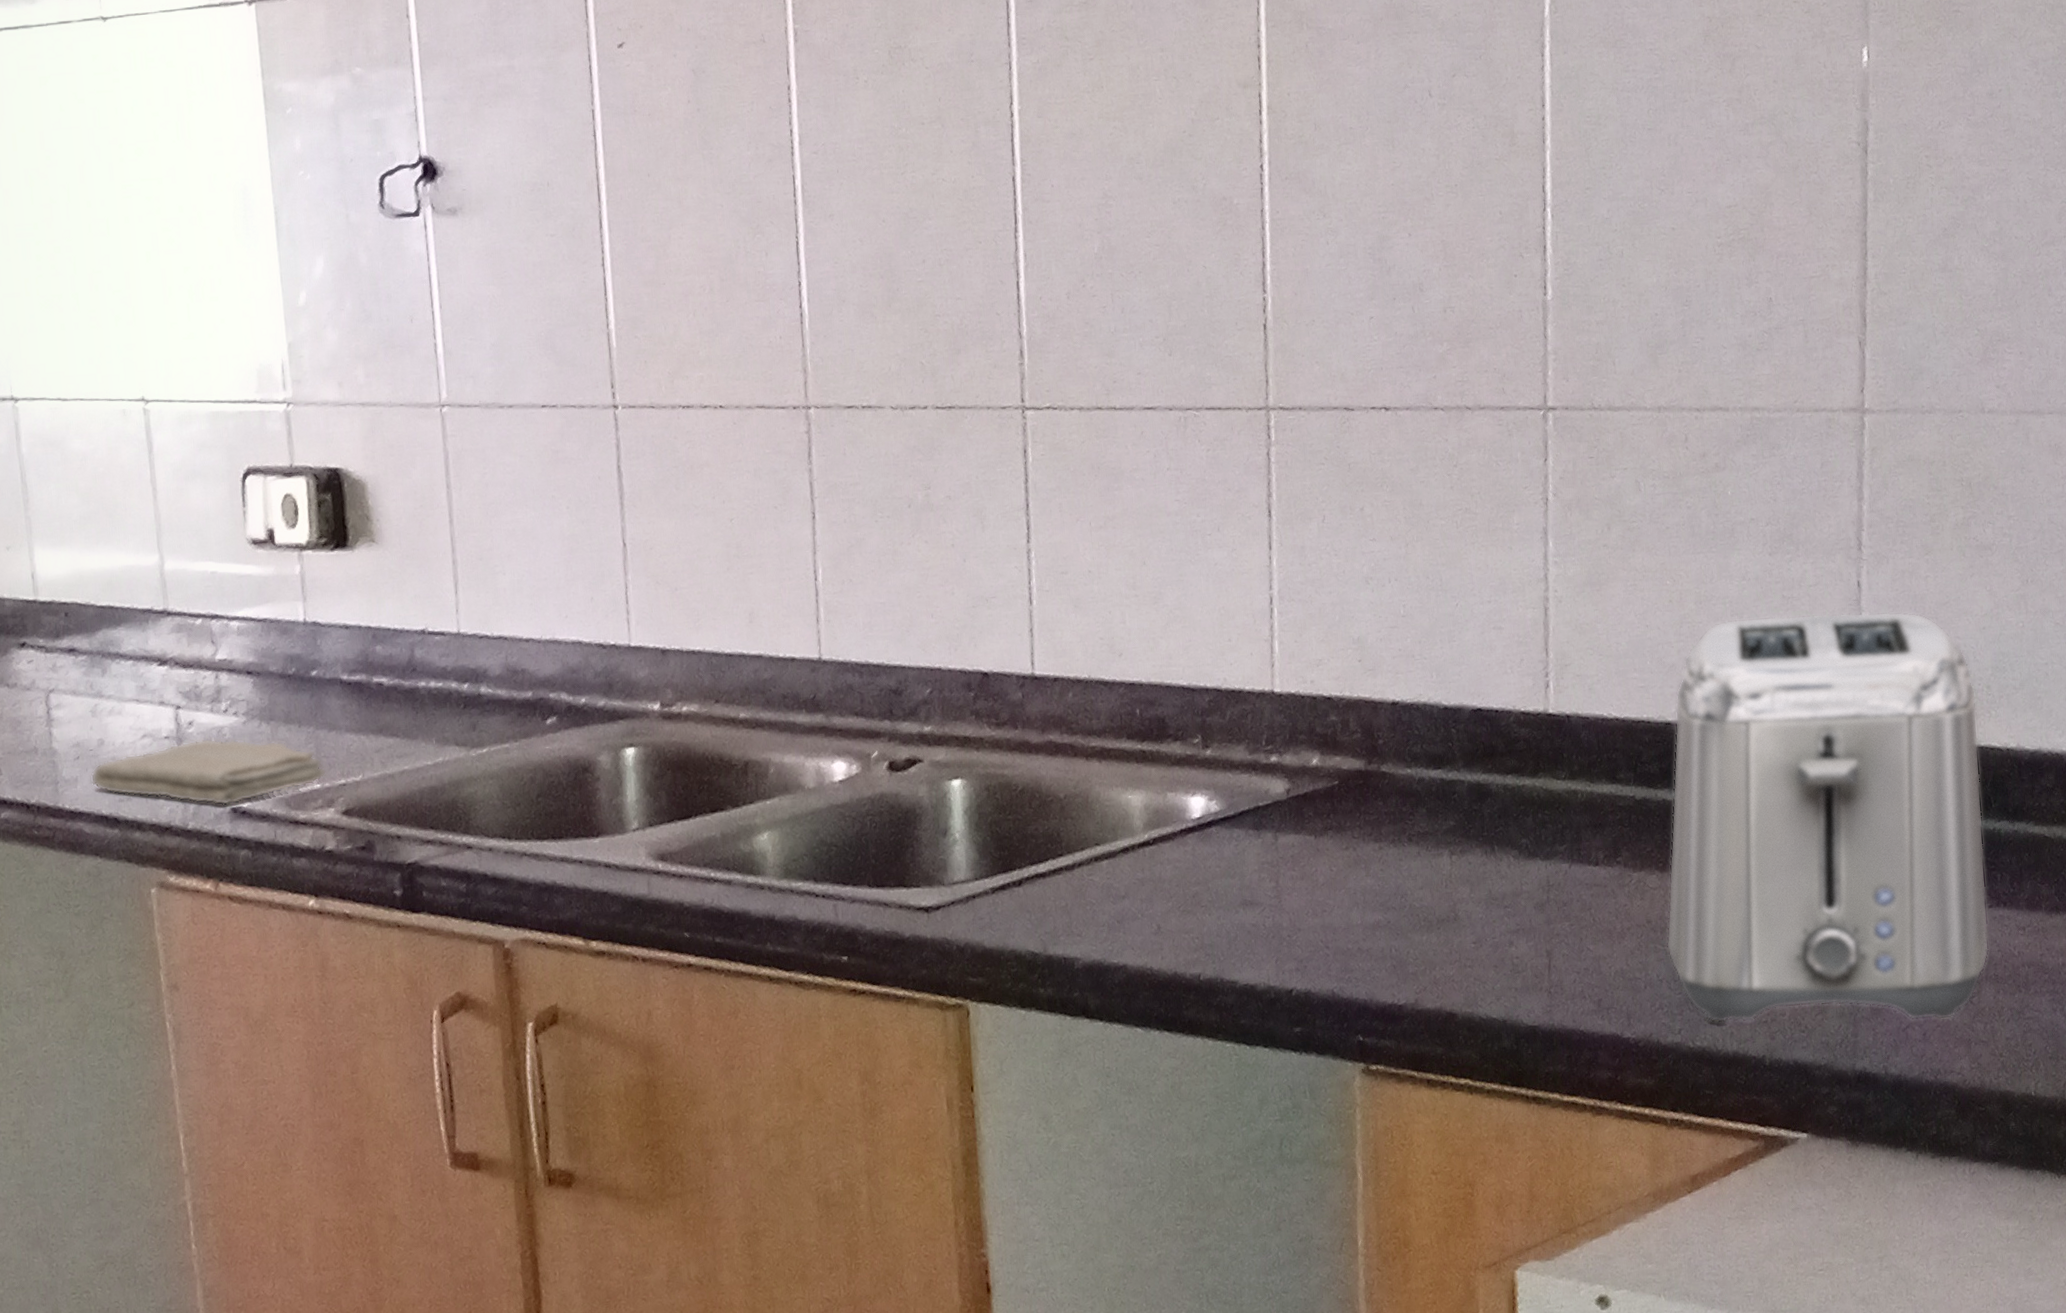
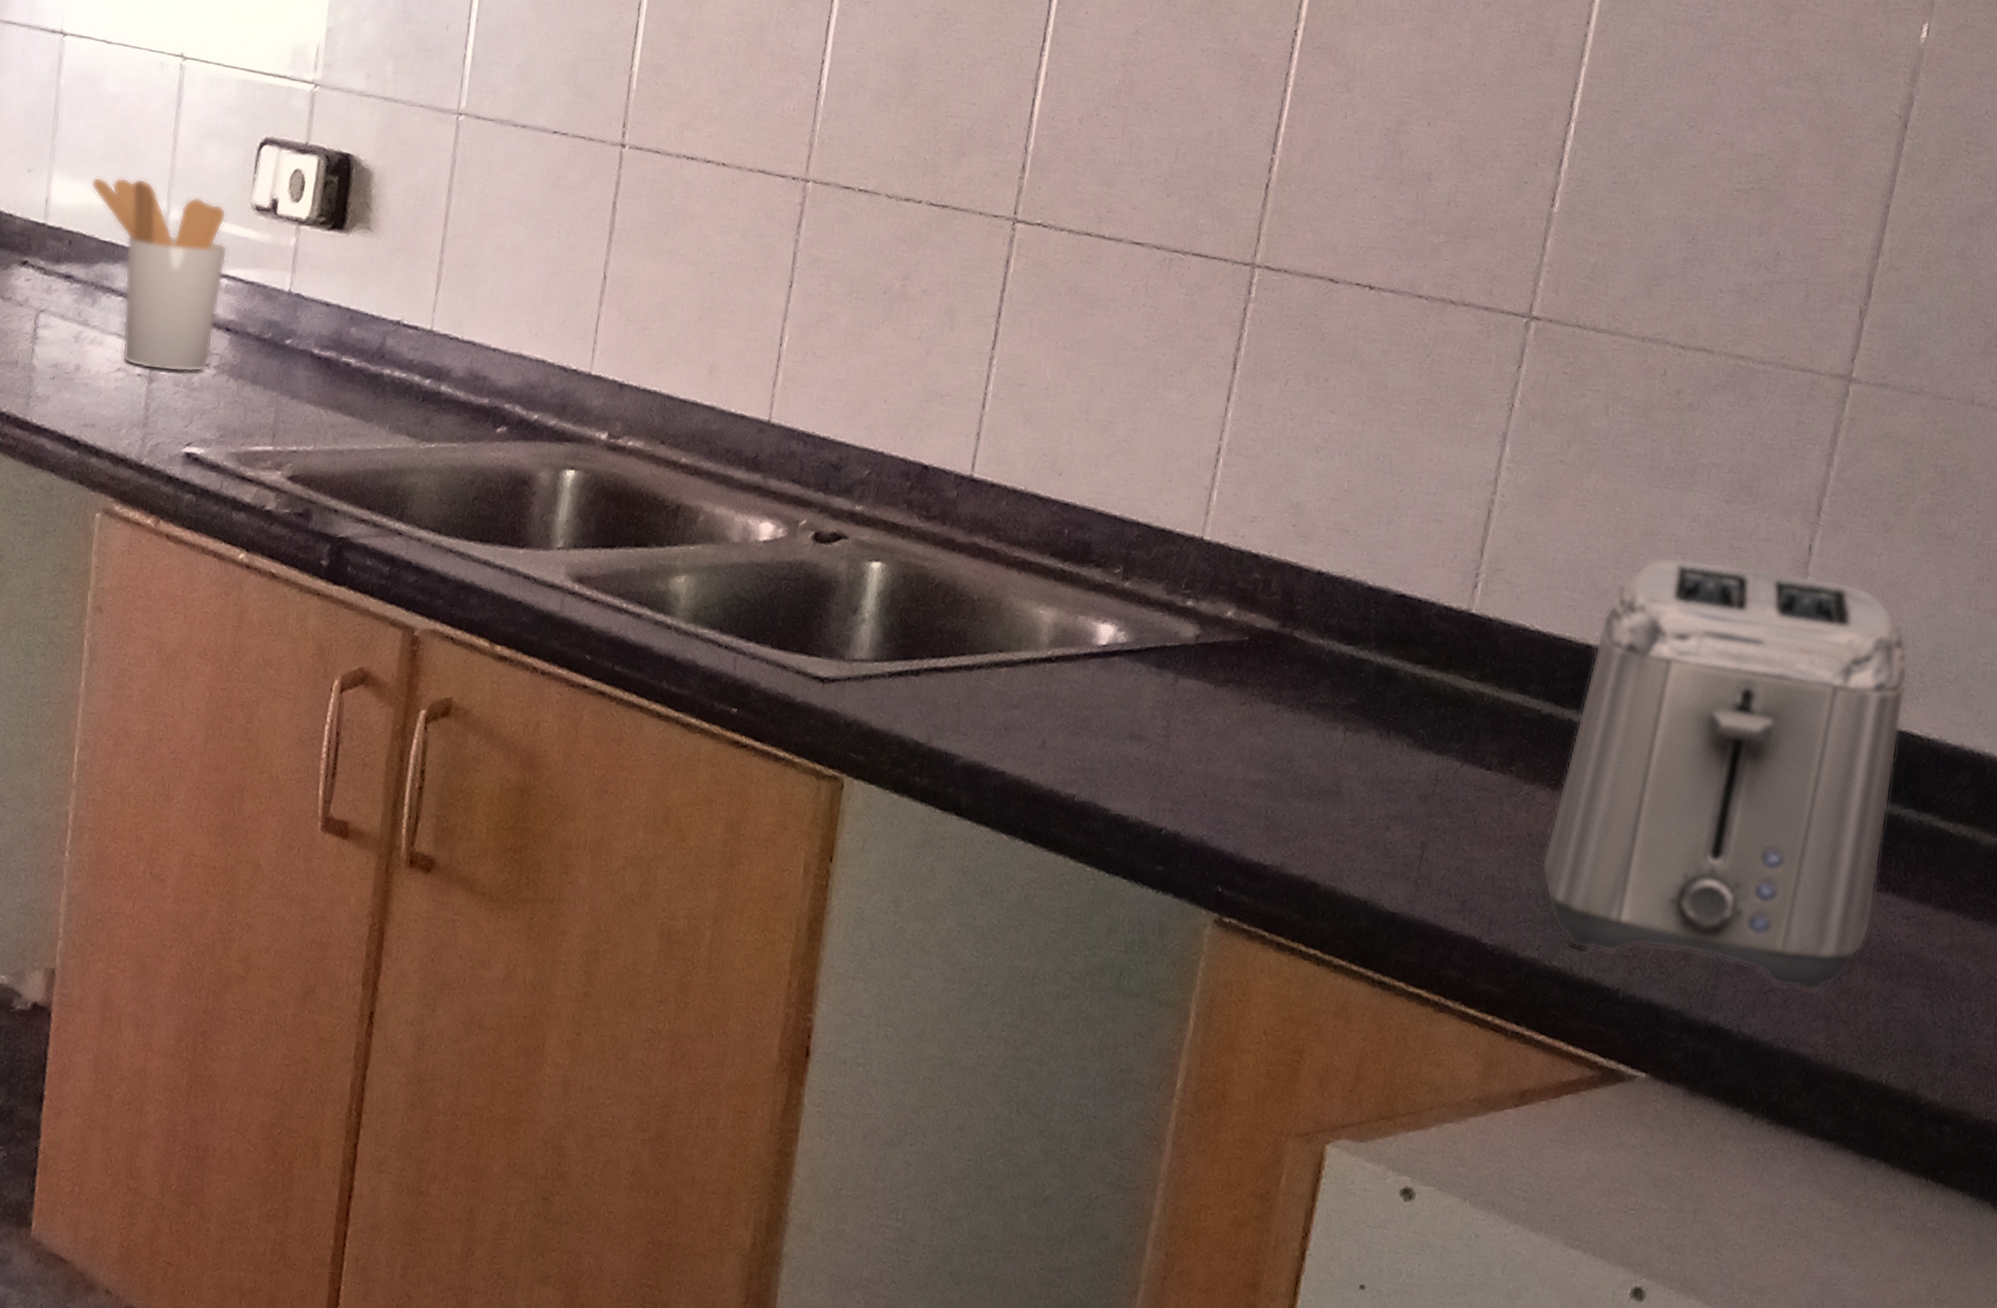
utensil holder: none [75,534,237,730] -> present [90,176,228,373]
washcloth: present [90,738,327,806] -> none [61,382,282,450]

